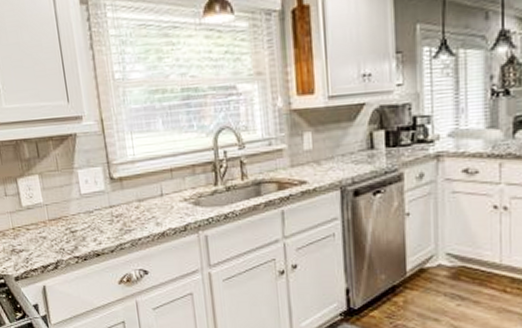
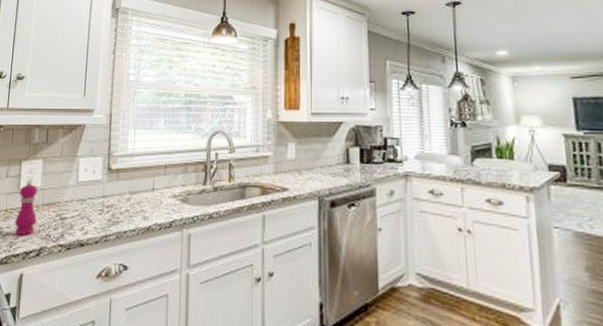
pepper mill: none [22,198,47,252] -> present [15,181,38,236]

